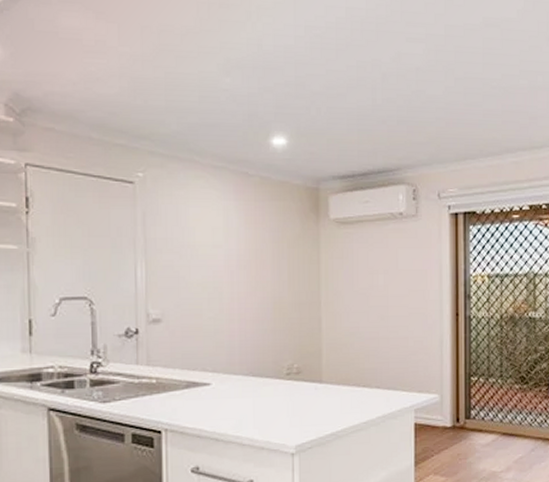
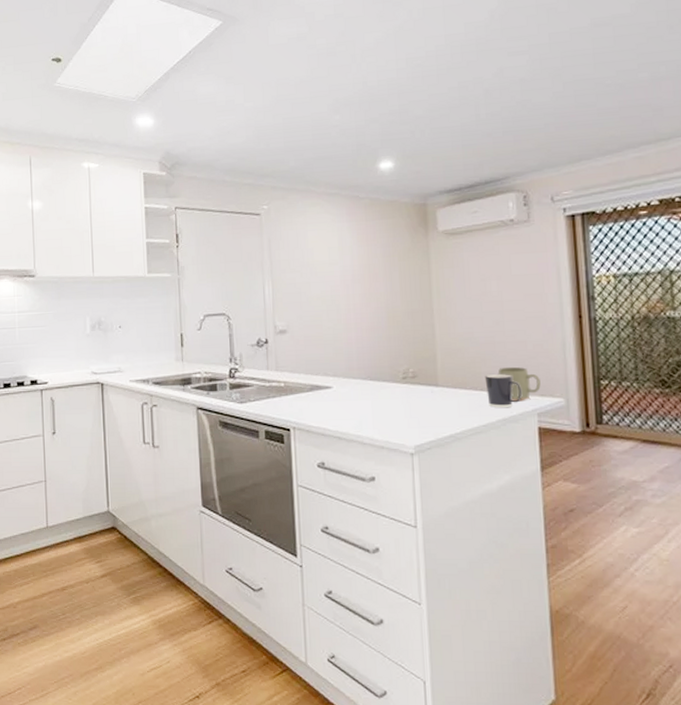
mug: none [367,369,402,405] -> present [484,373,523,408]
mug: none [380,363,419,397] -> present [497,366,541,401]

